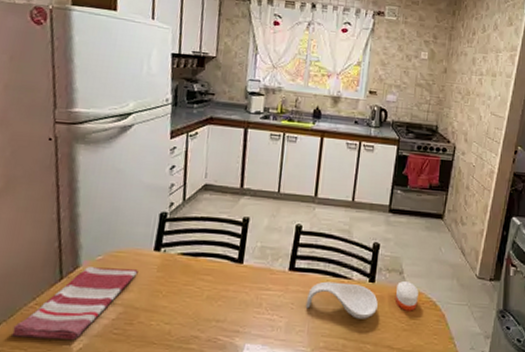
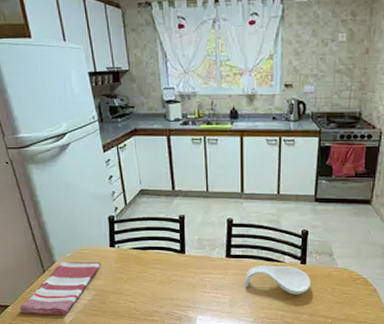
candle: present [395,280,419,311] -> none [326,261,349,287]

